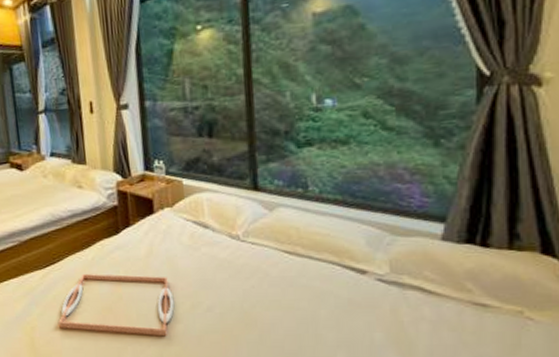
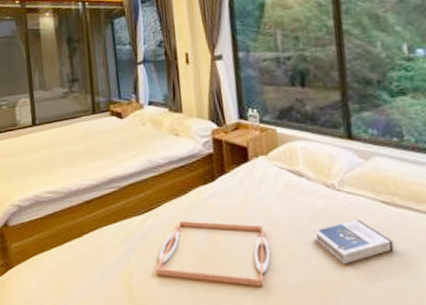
hardback book: none [216,269,294,312] -> present [313,220,394,264]

